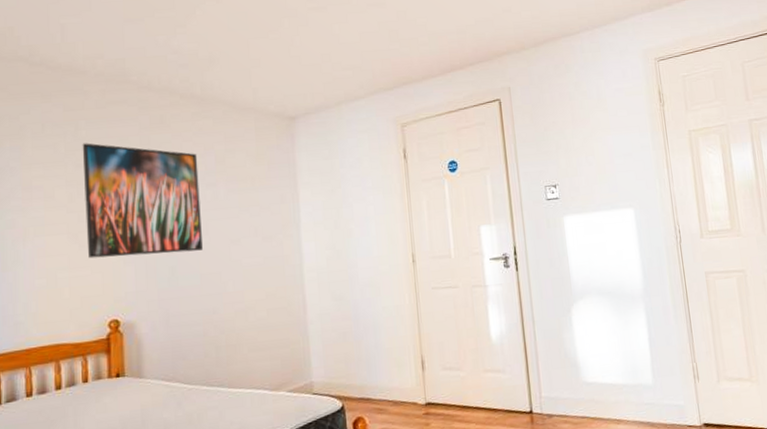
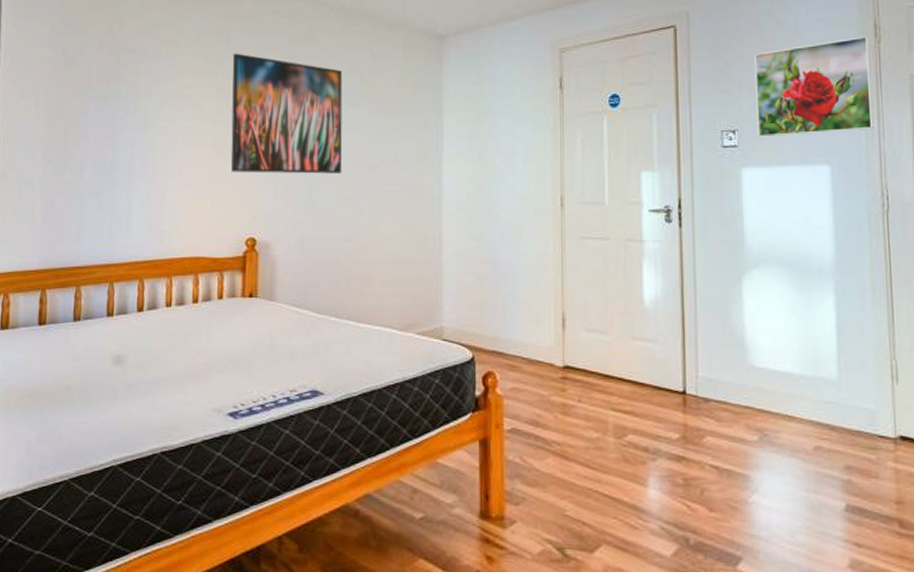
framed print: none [567,101,665,189] -> present [754,36,874,137]

